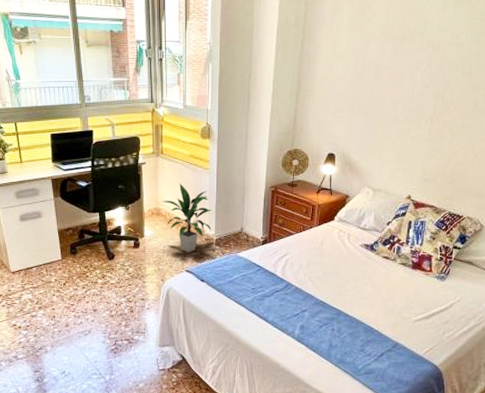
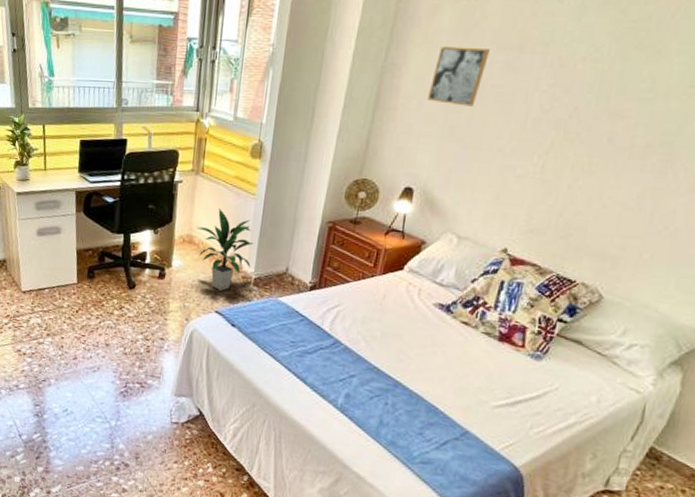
wall art: none [337,38,380,86] -> present [427,46,490,107]

